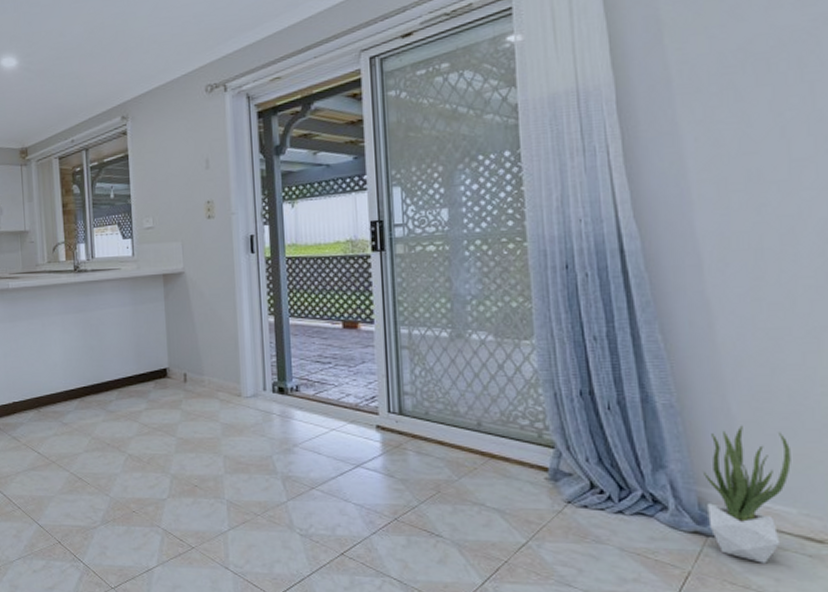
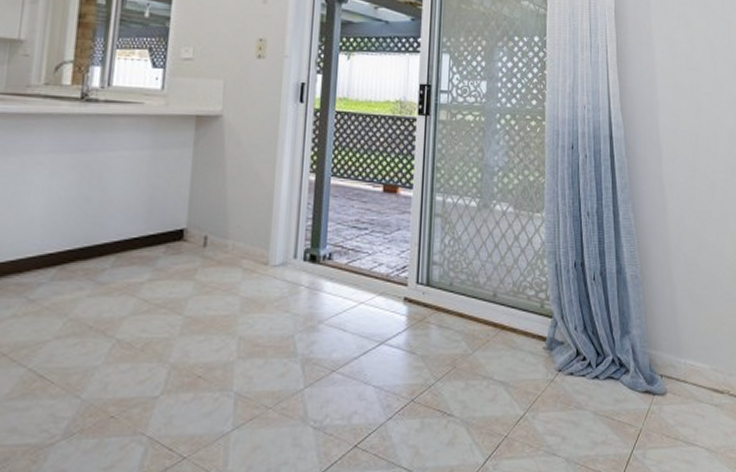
potted plant: present [704,425,791,564] -> none [654,294,707,416]

